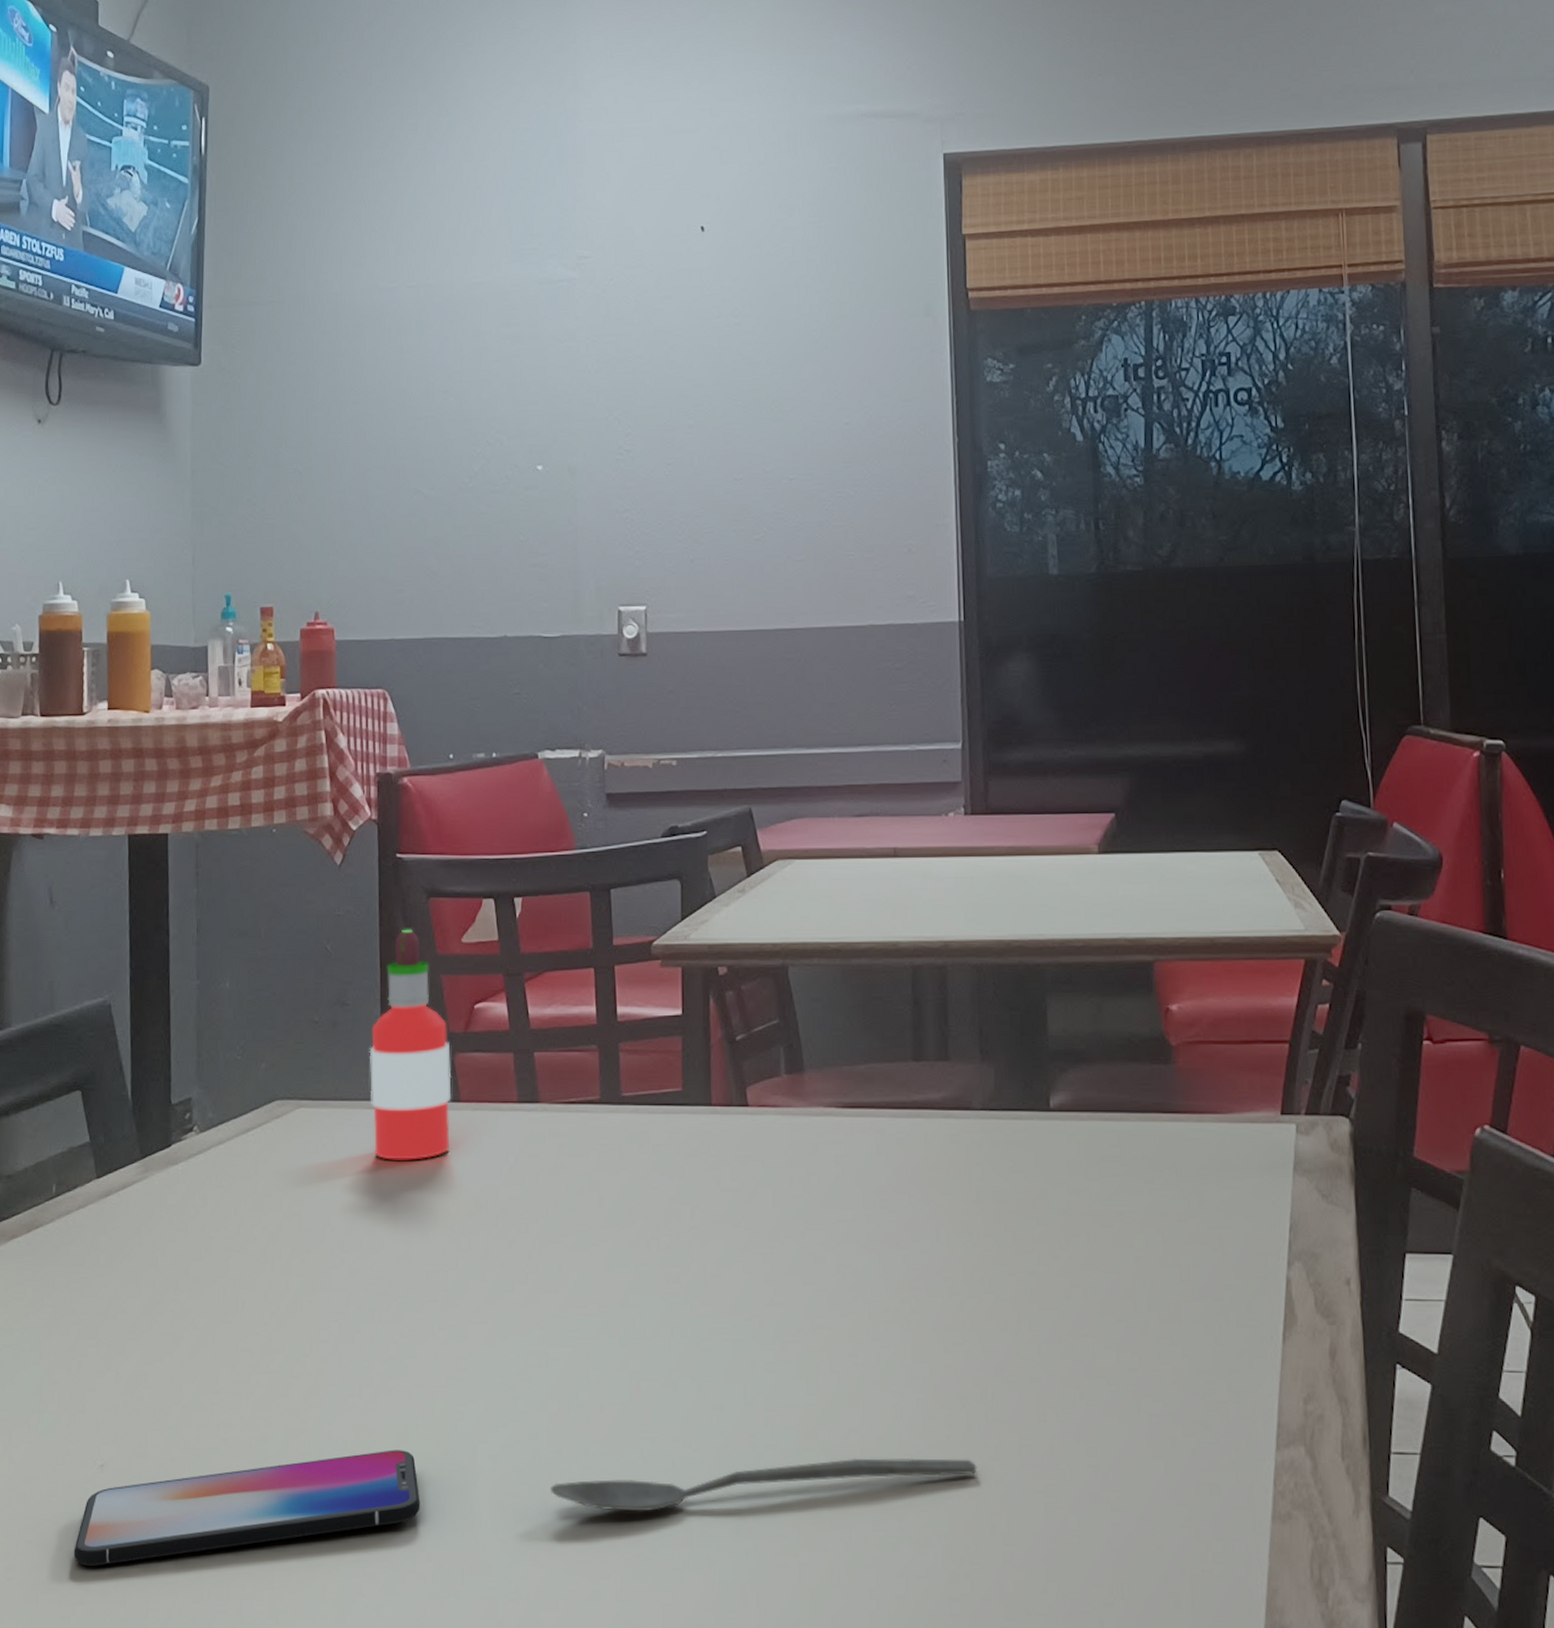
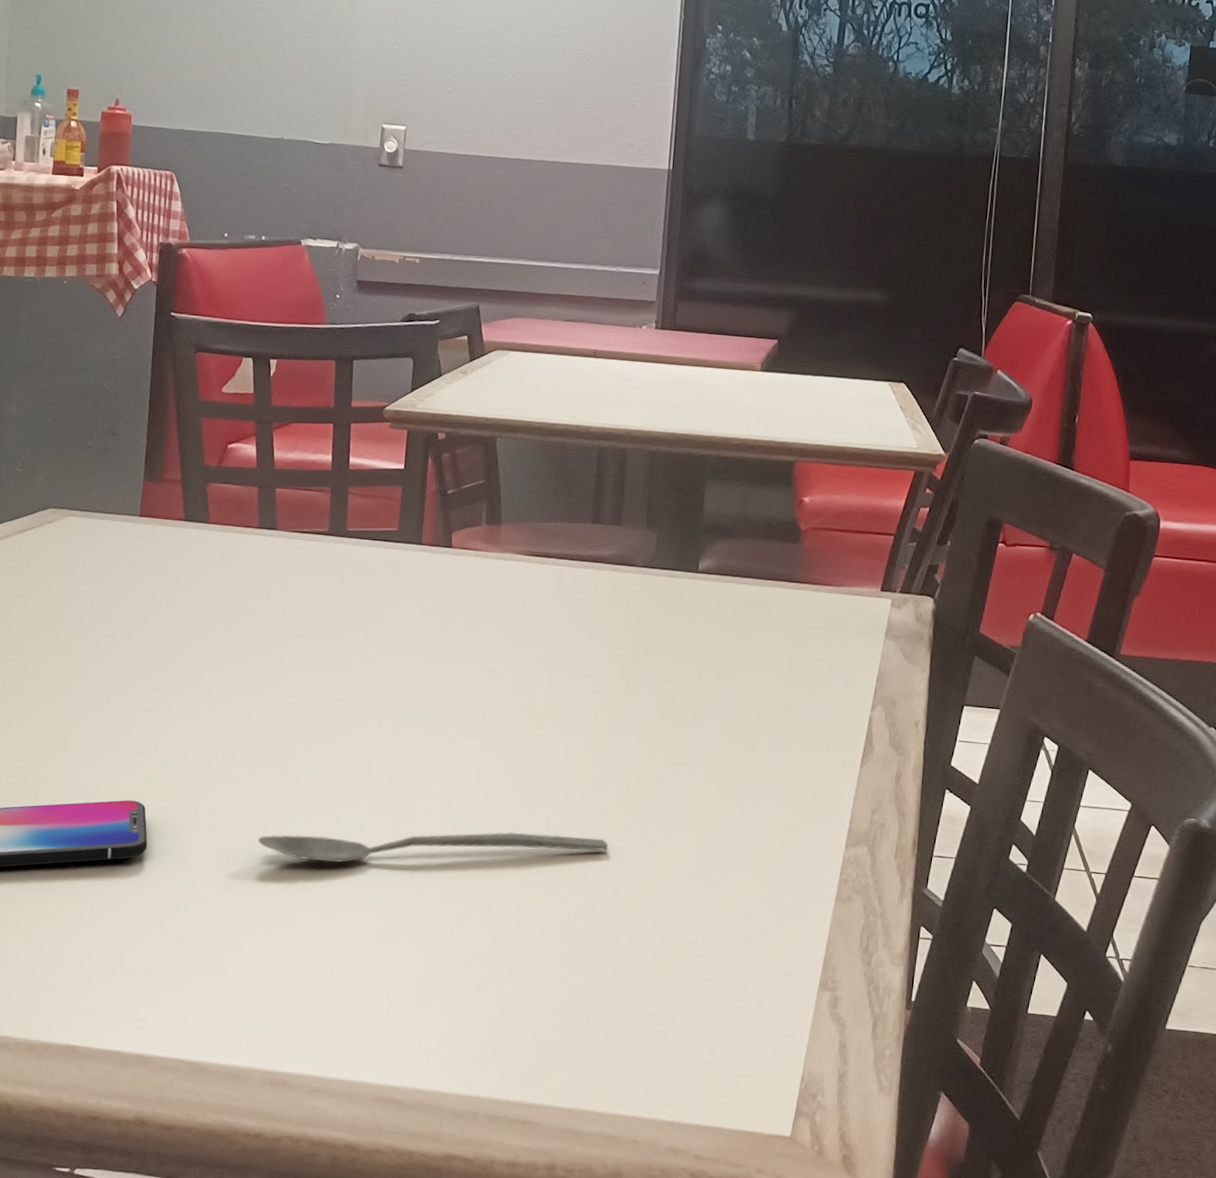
hot sauce: present [369,929,452,1160] -> none [131,376,204,568]

